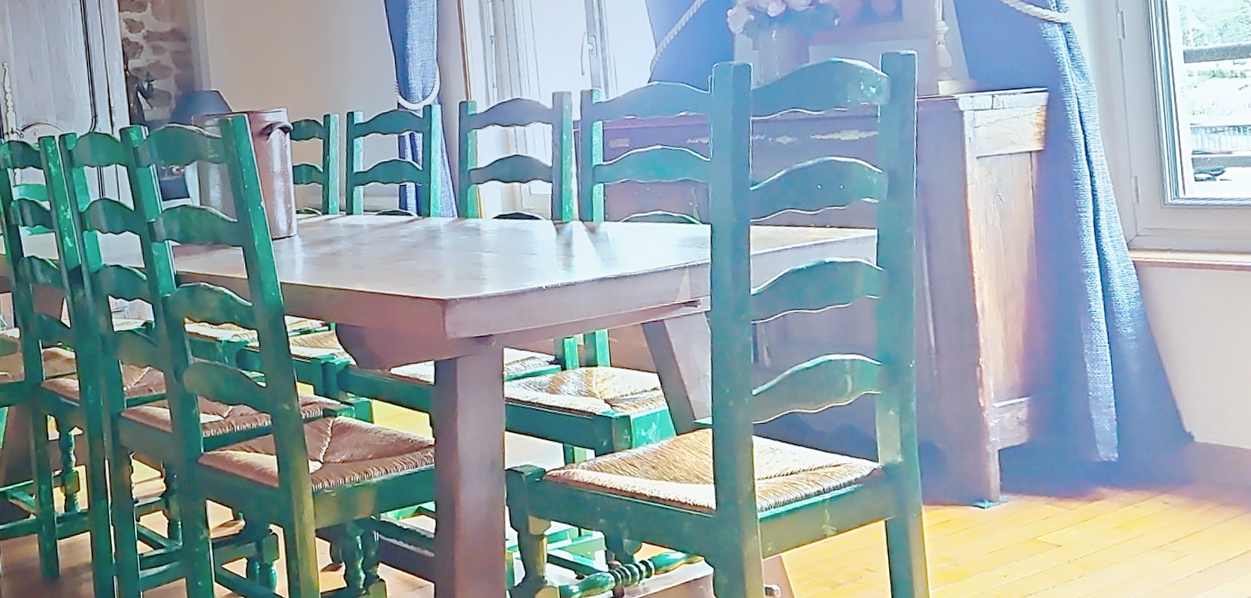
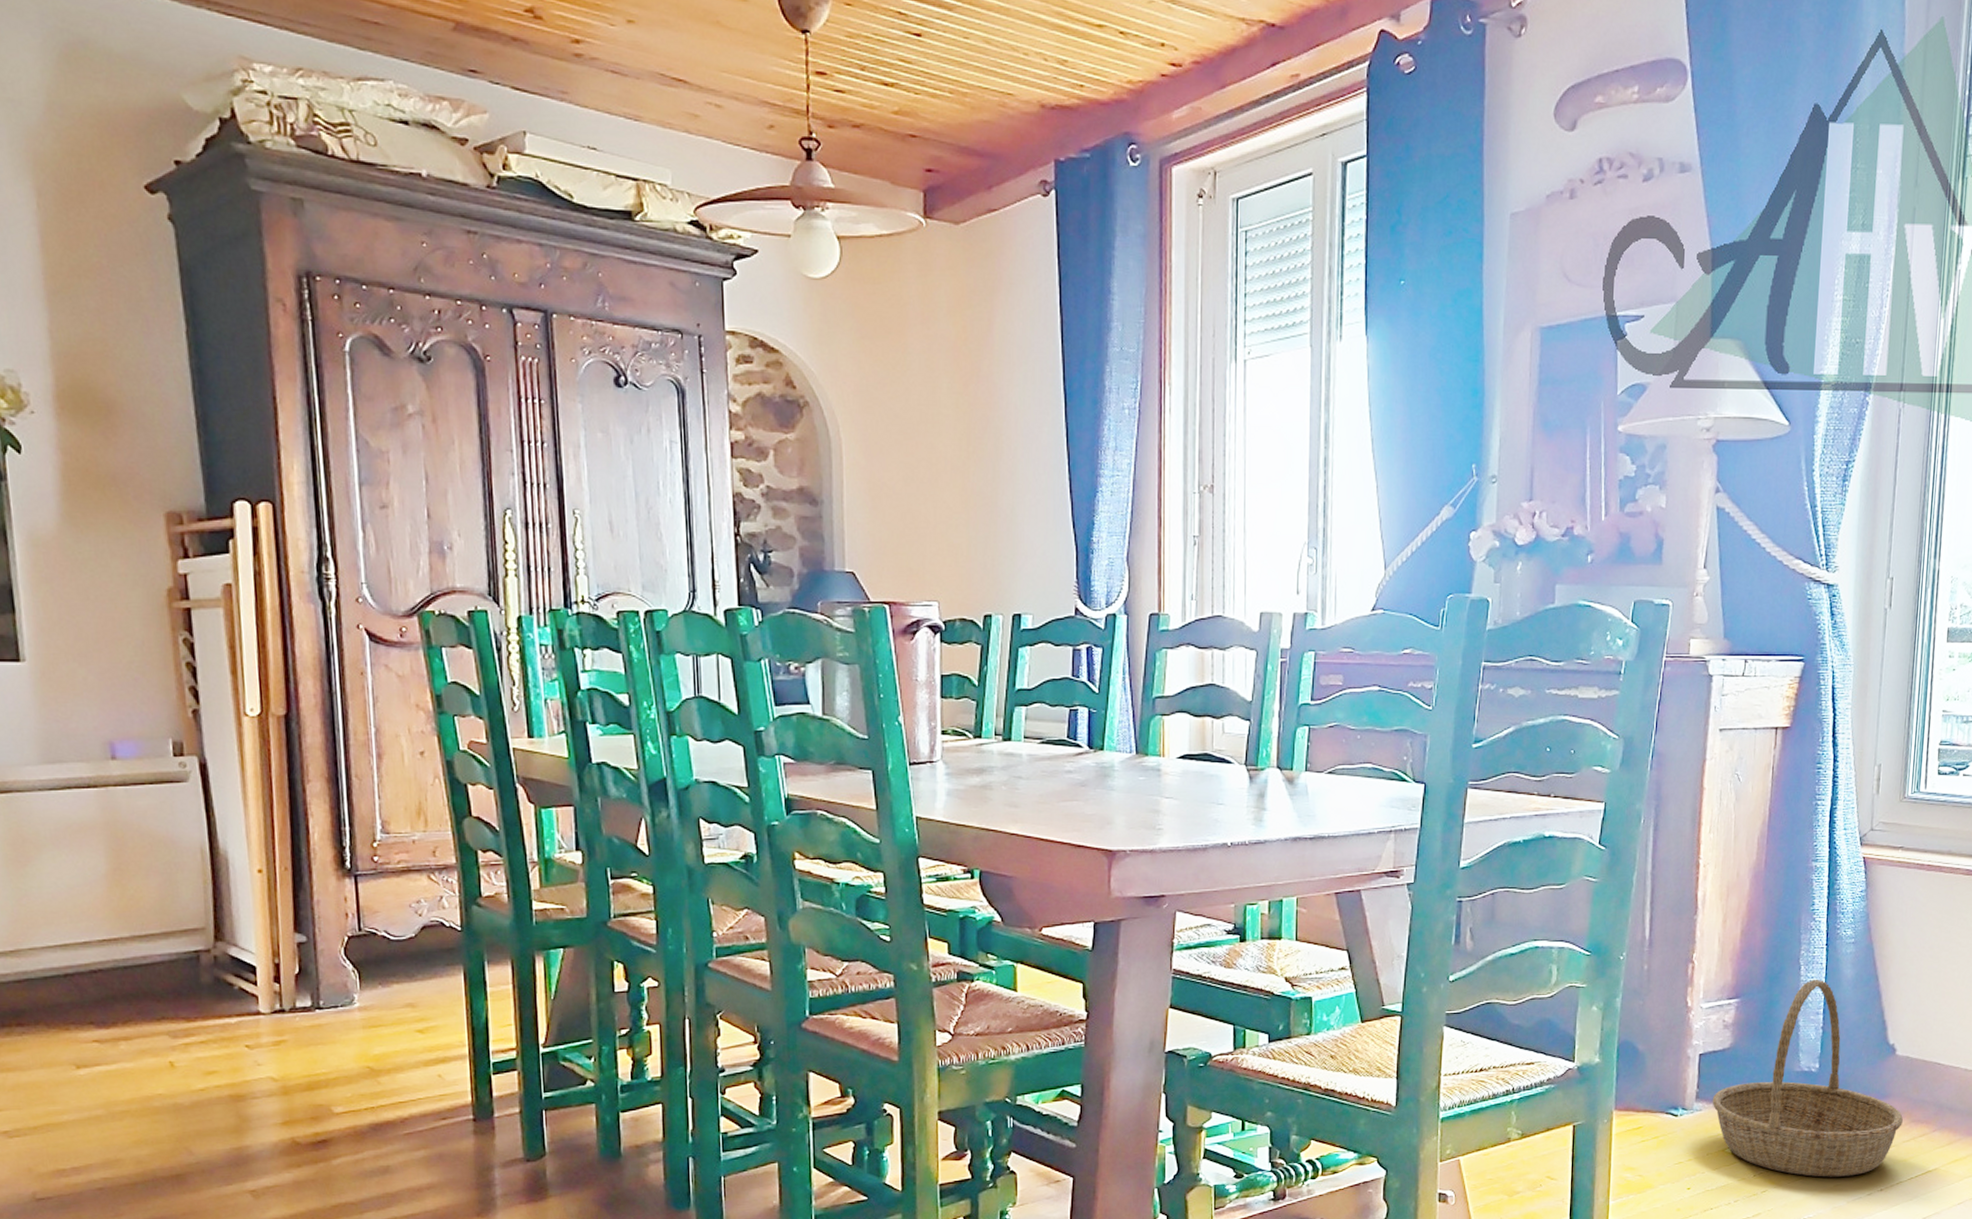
basket: none [1016,374,1212,561] -> present [1712,979,1903,1177]

